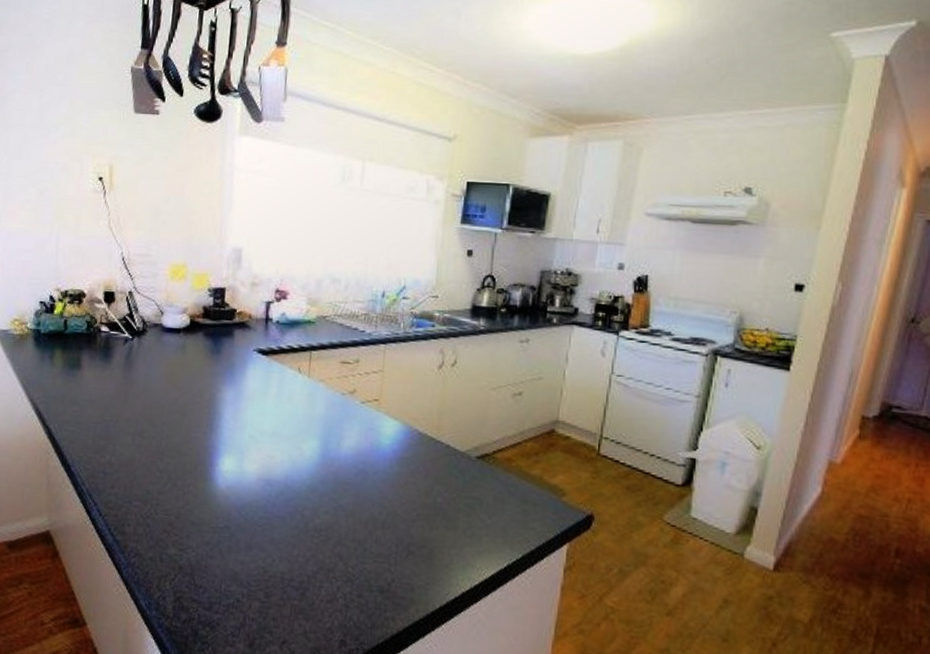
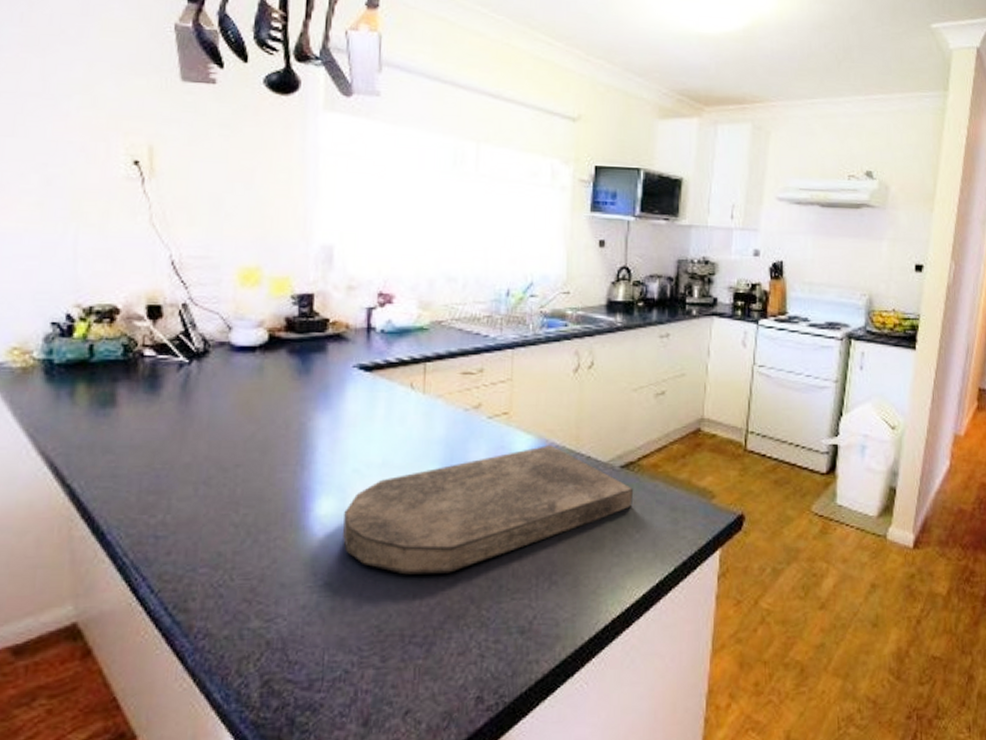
cutting board: none [240,431,488,532] -> present [343,445,634,575]

